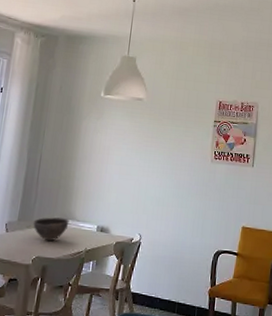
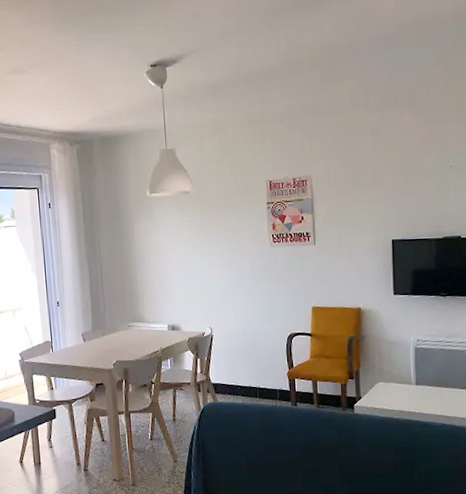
bowl: present [32,217,70,242] -> none [106,322,141,346]

